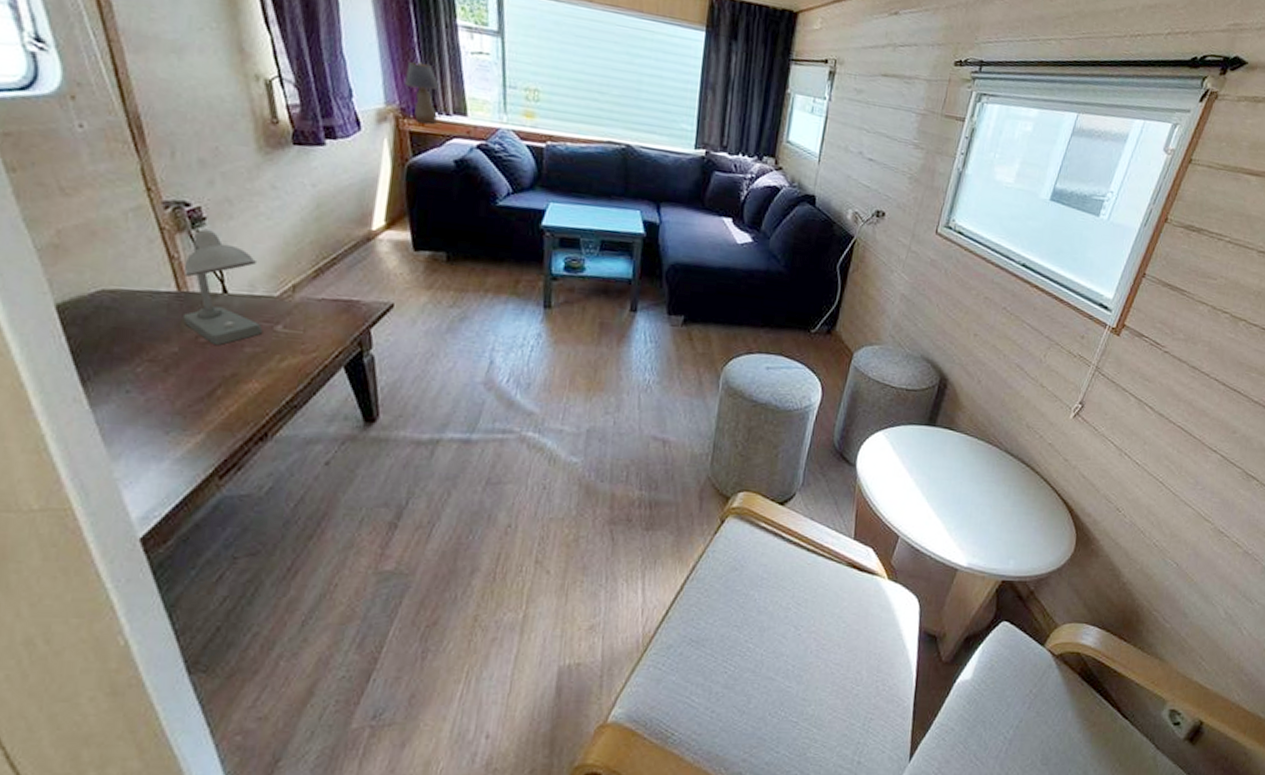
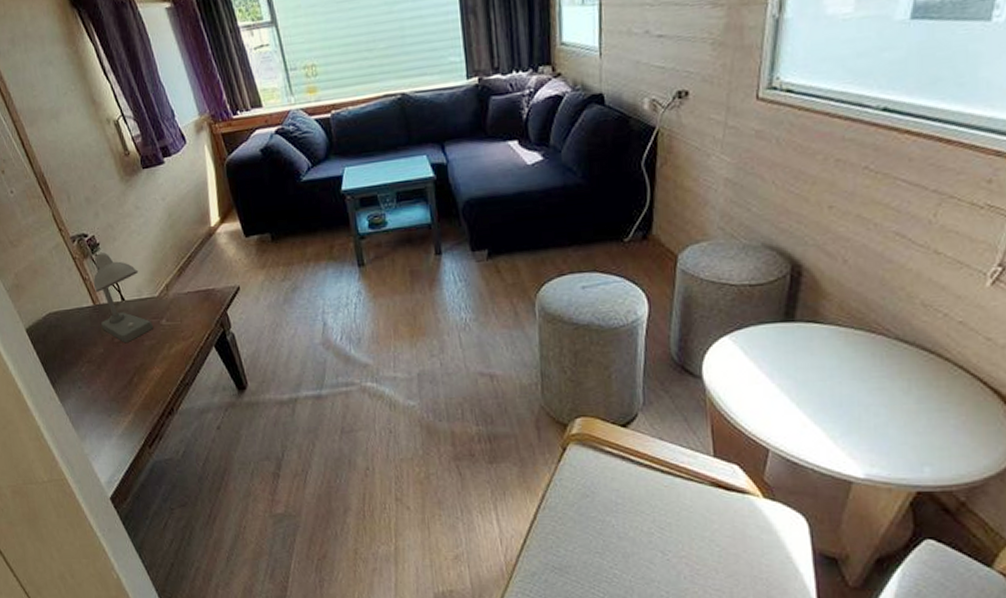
table lamp: present [405,61,439,124] -> none [208,69,240,124]

